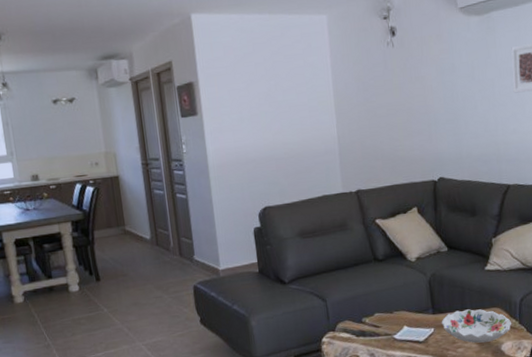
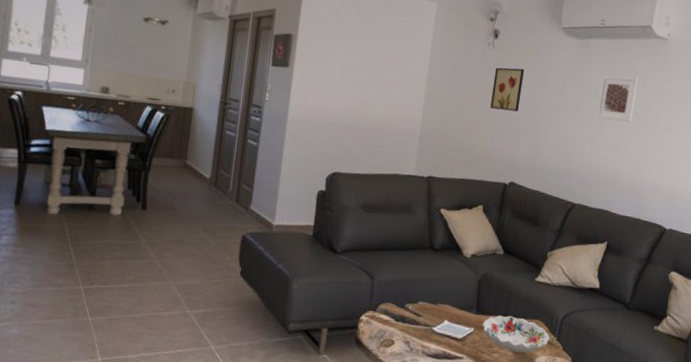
wall art: none [399,60,433,109] -> present [490,67,524,112]

